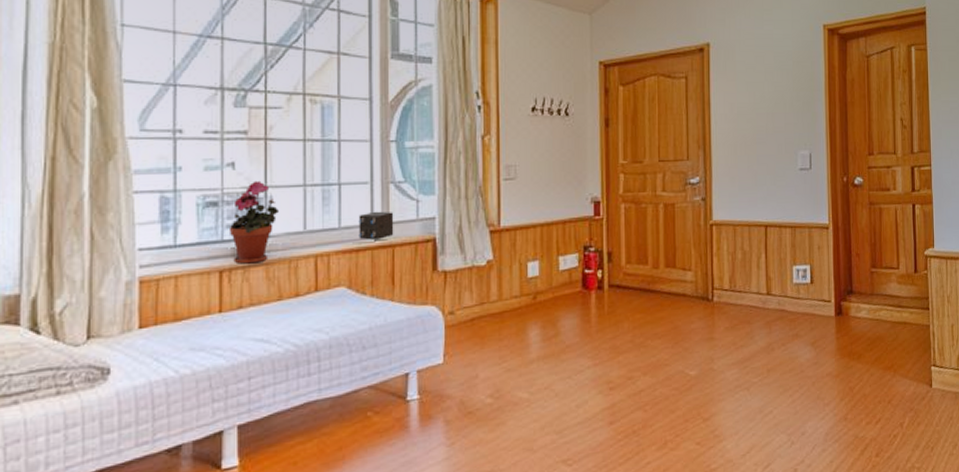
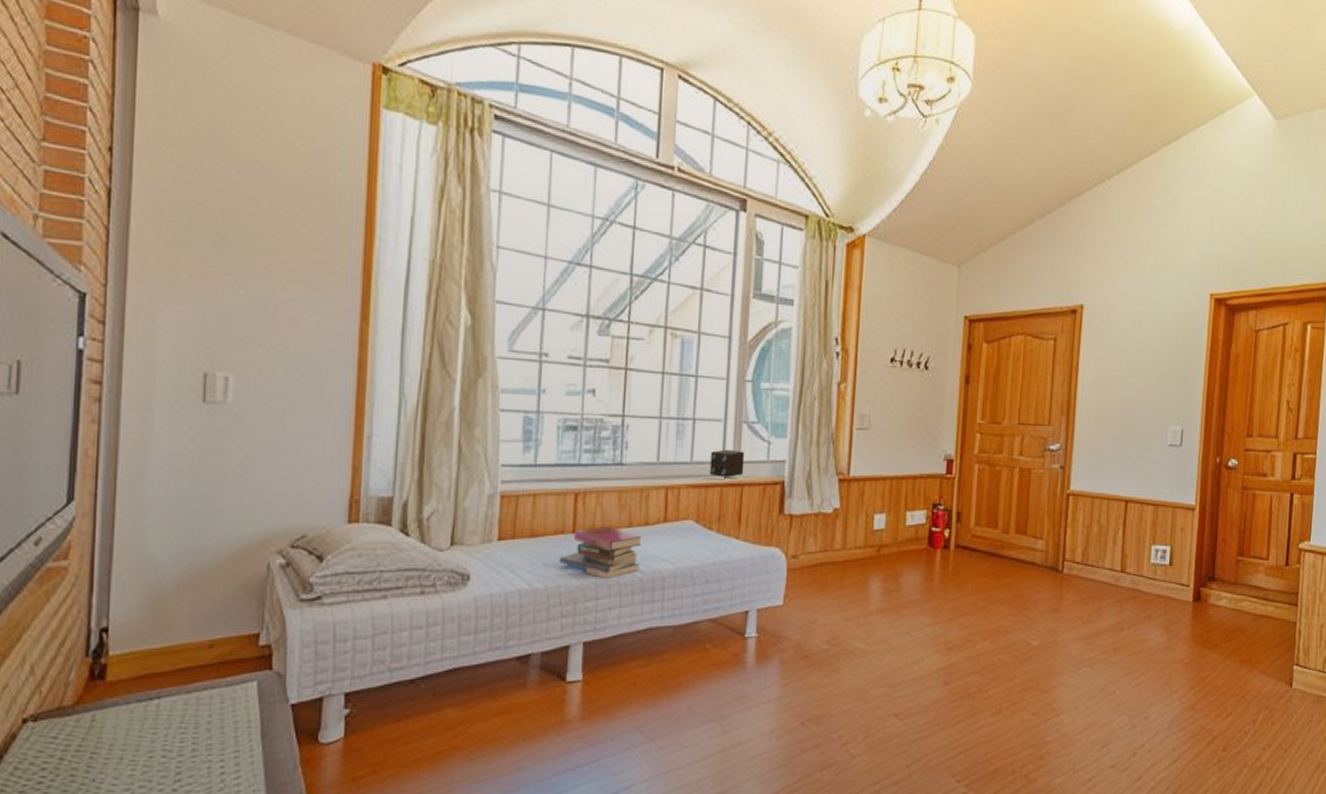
books: none [206,301,293,356] -> present [559,525,642,578]
potted plant: present [230,180,280,265] -> none [587,409,635,491]

